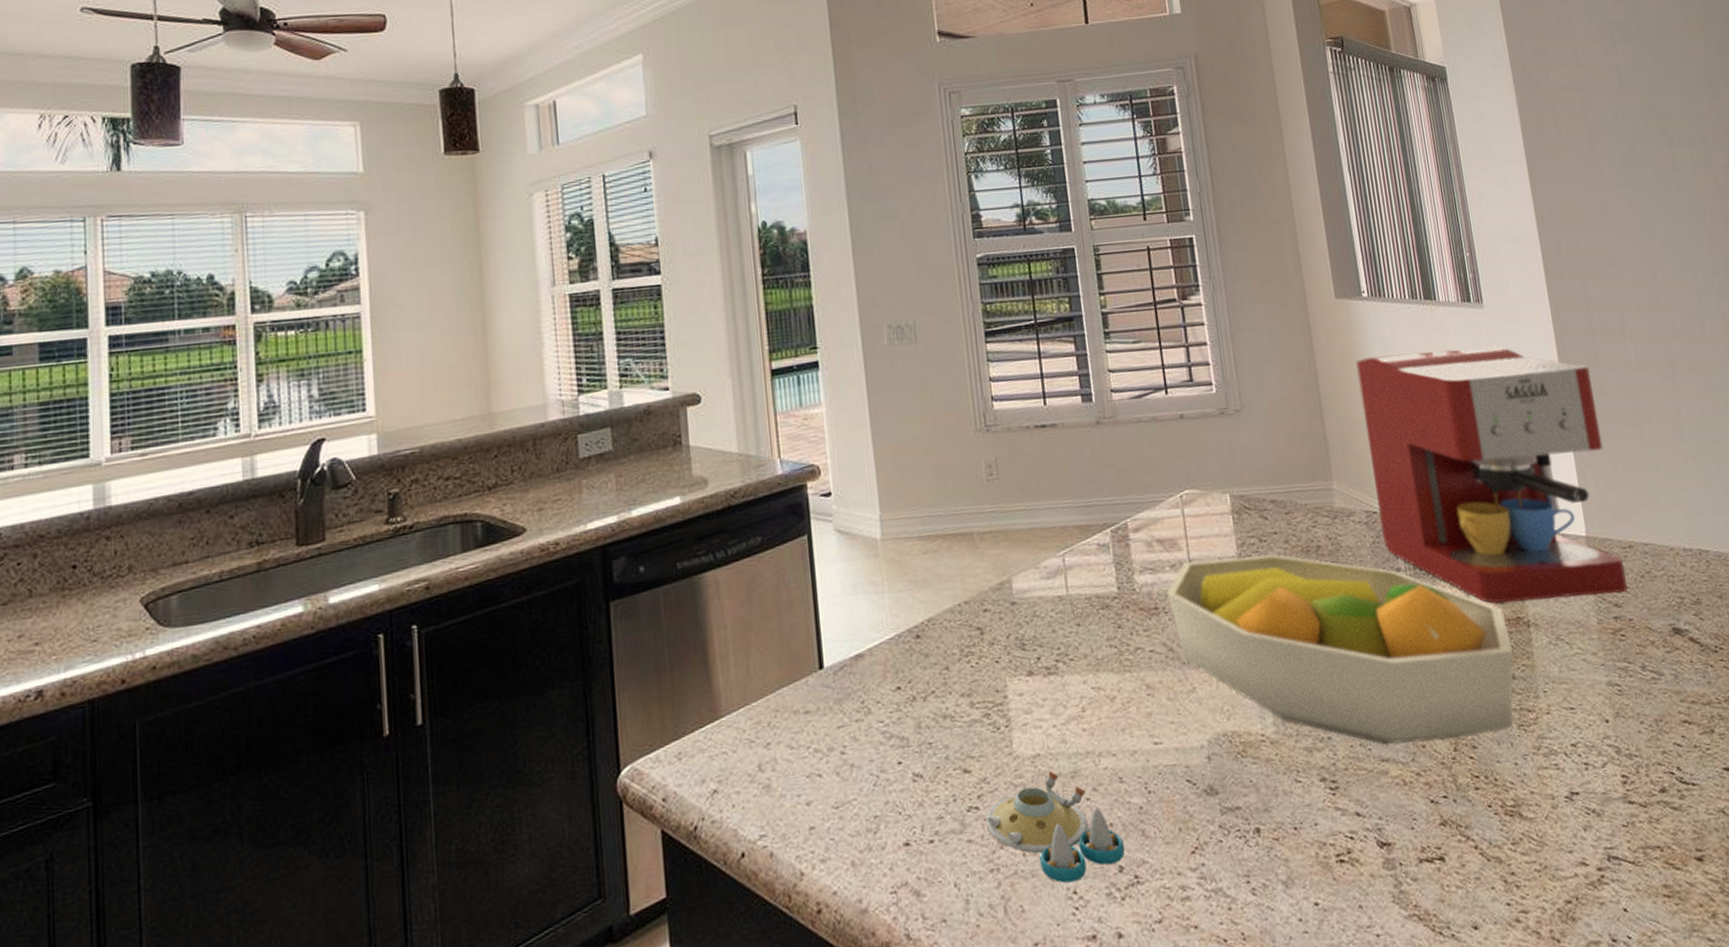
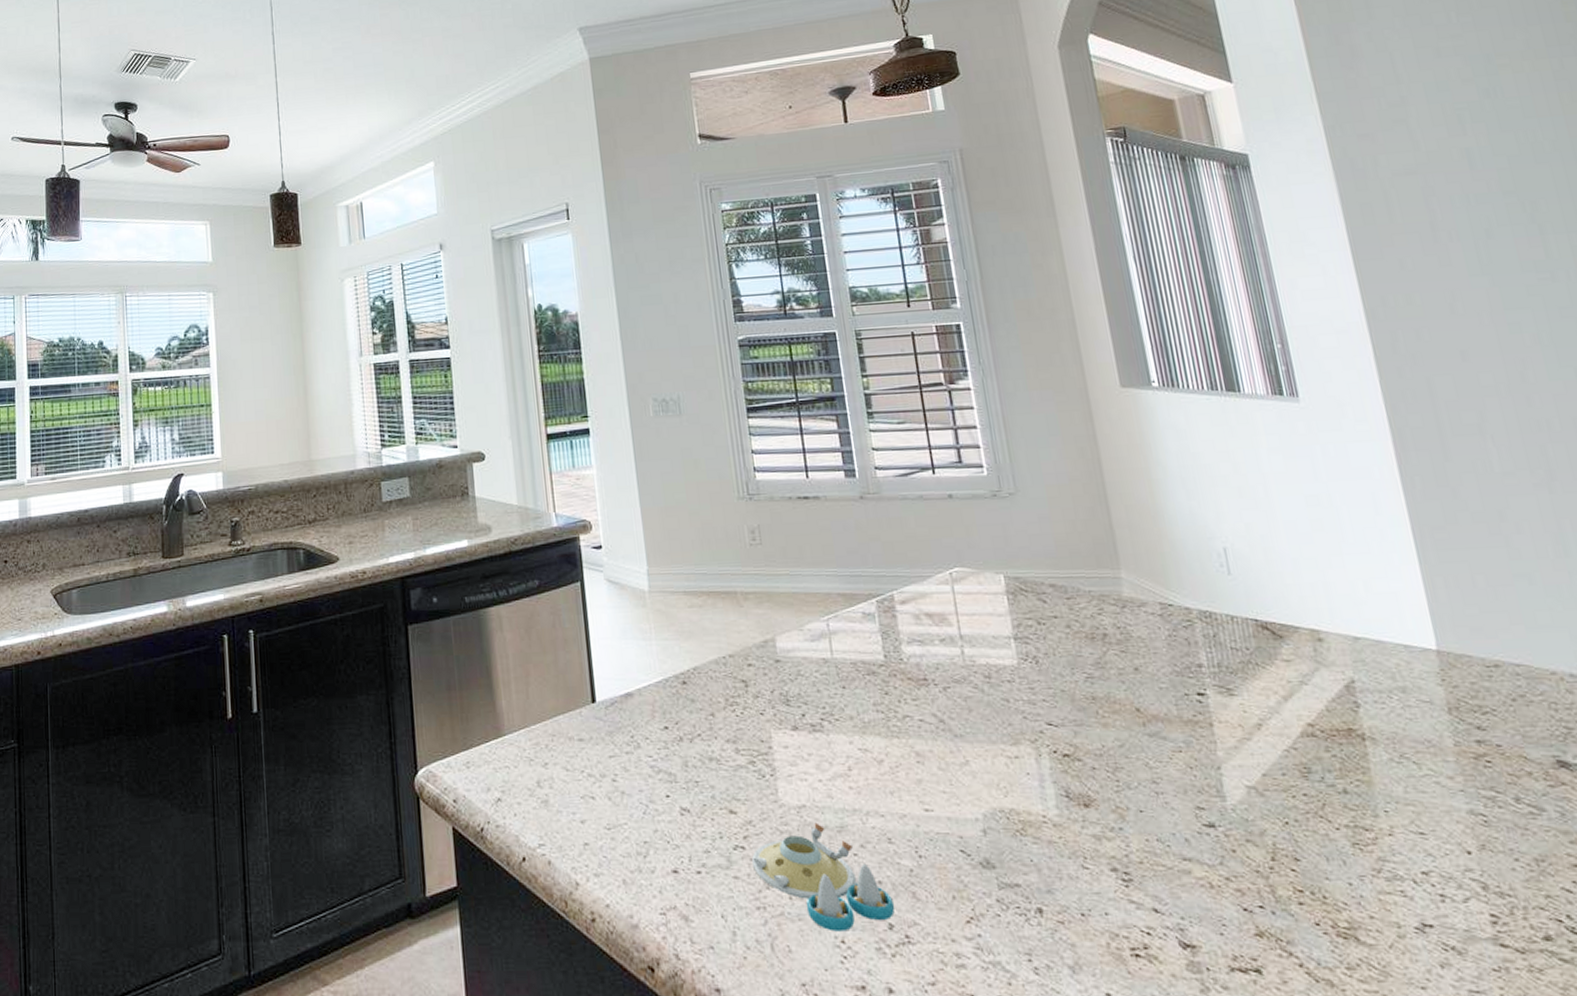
fruit bowl: present [1165,554,1514,745] -> none [935,636,1346,848]
coffee maker: present [1356,346,1627,603] -> none [1146,442,1494,716]

